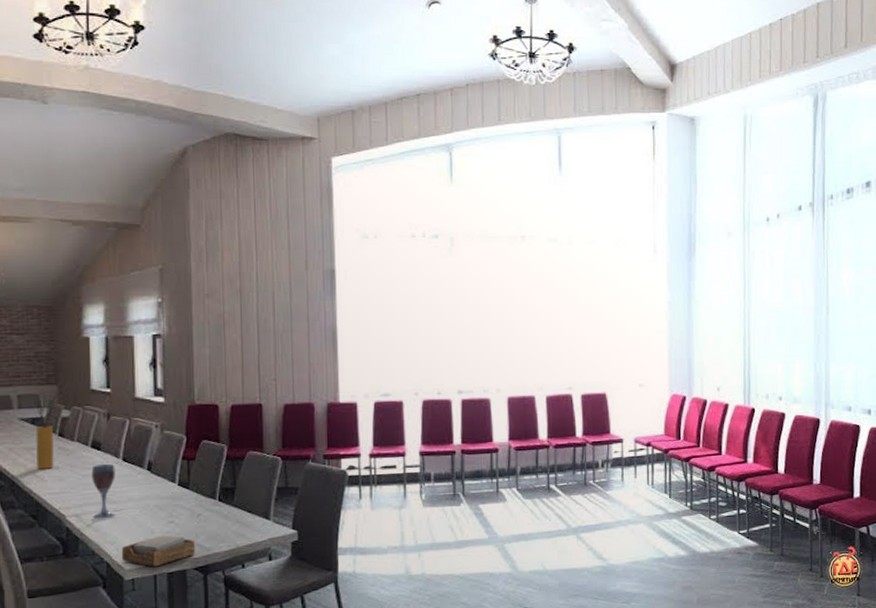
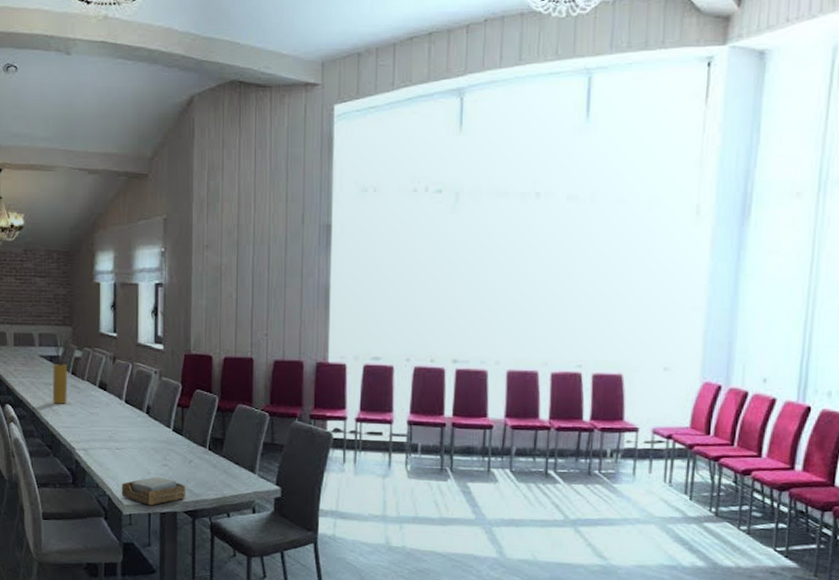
cup: present [91,464,116,520] -> none [98,404,118,456]

